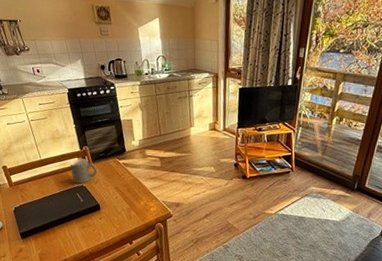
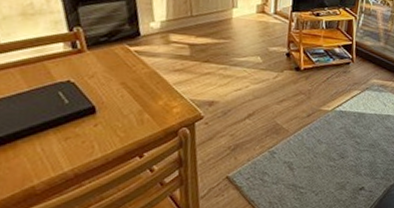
mug: present [69,158,98,184] -> none [49,43,95,79]

